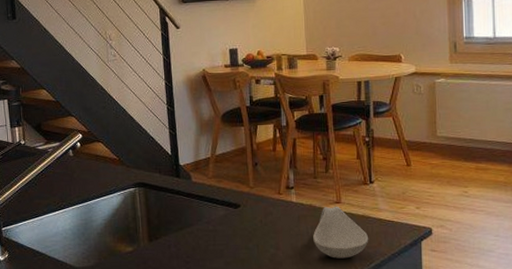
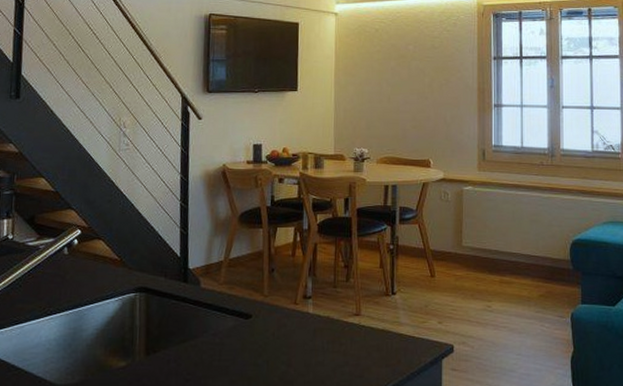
spoon rest: present [313,206,369,259] -> none [329,318,388,378]

